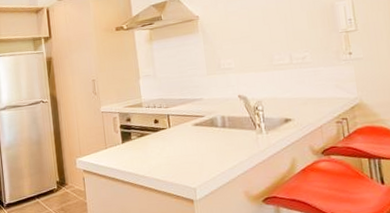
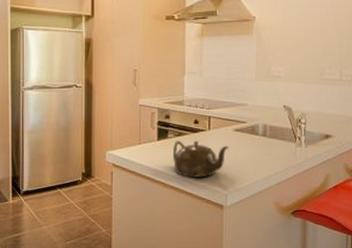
teapot: none [138,139,191,176] -> present [173,140,229,179]

